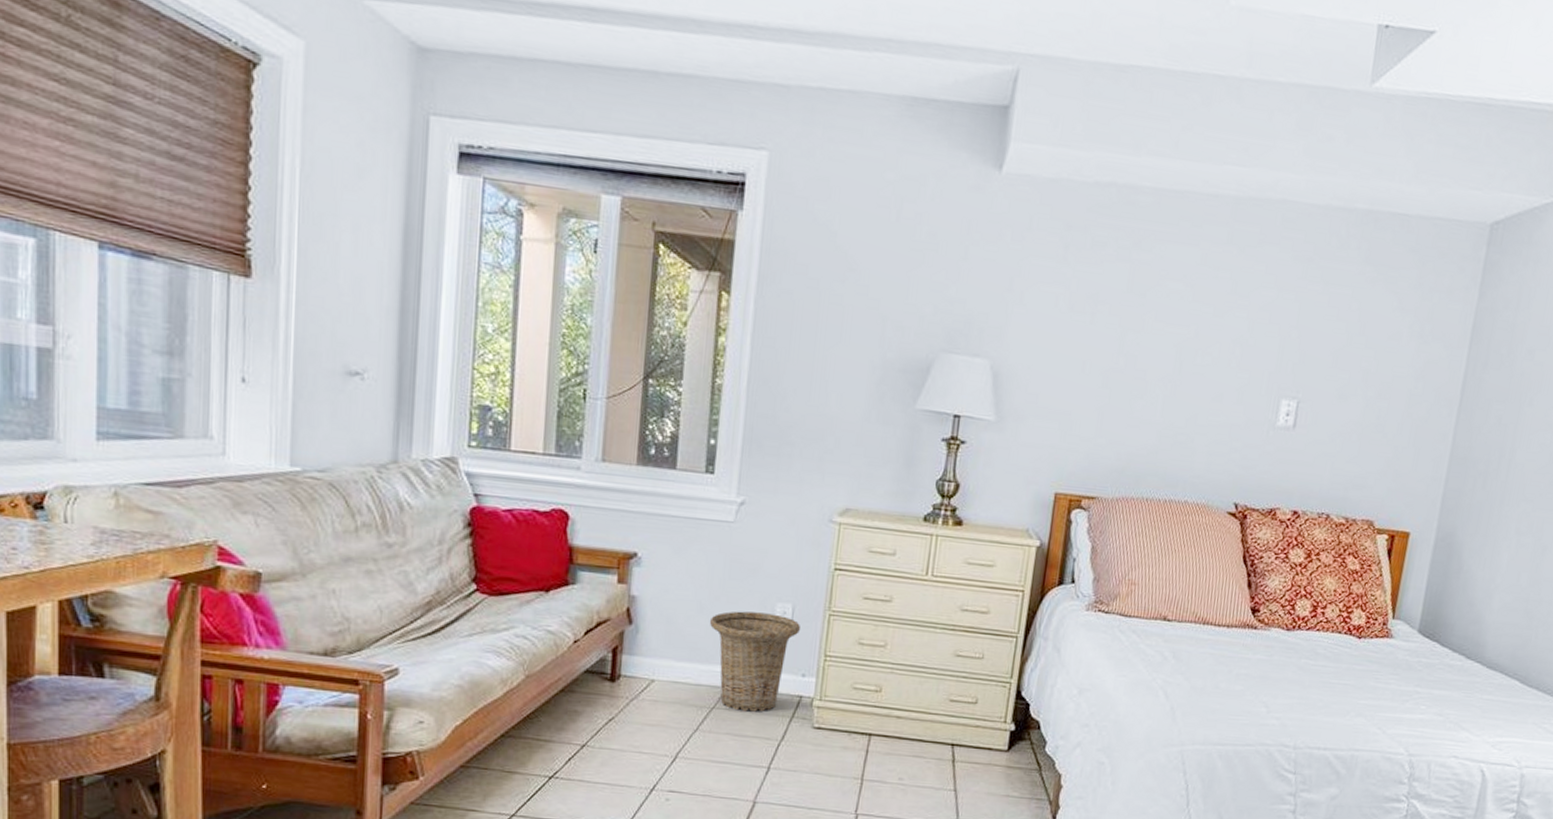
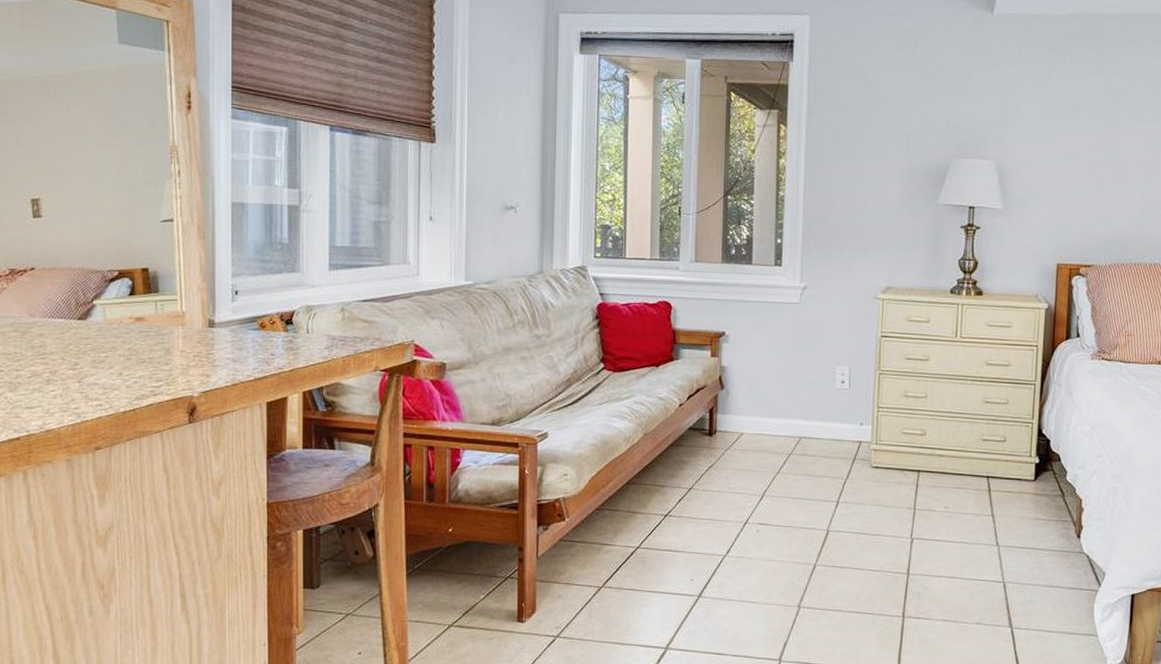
basket: present [709,611,800,712] -> none [784,374,856,456]

